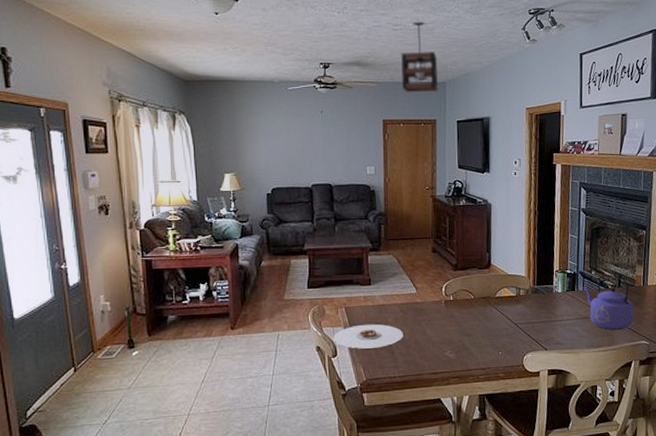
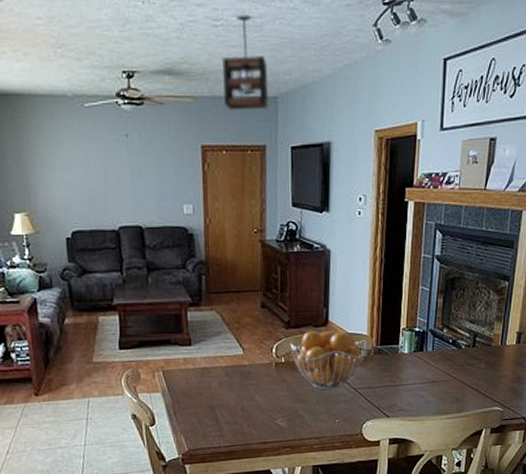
plate: present [333,324,403,349] -> none [150,389,229,417]
fruit basket: none [457,272,526,325] -> present [290,330,368,390]
kettle: present [583,274,634,331] -> none [433,332,489,396]

